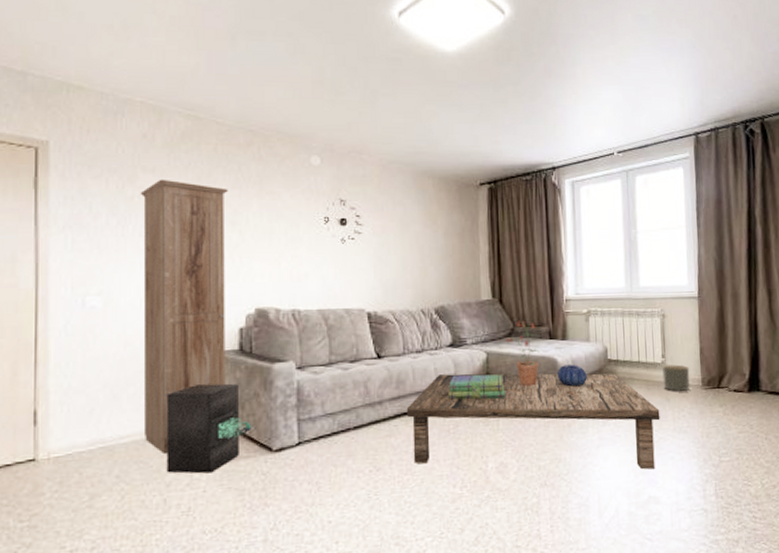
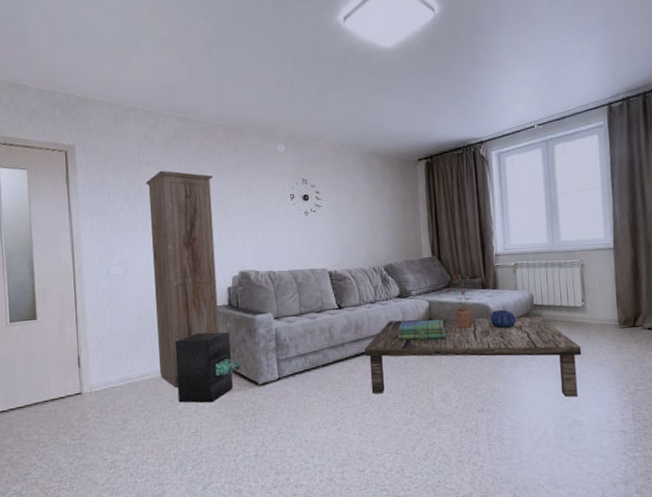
planter: present [662,364,690,391] -> none [583,307,608,331]

